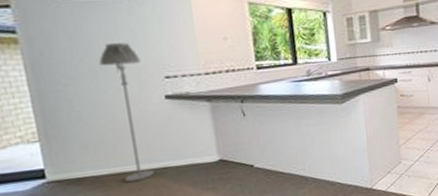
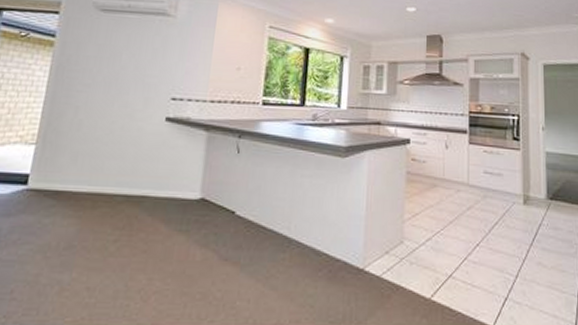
floor lamp: present [99,42,155,183] -> none [100,58,154,207]

